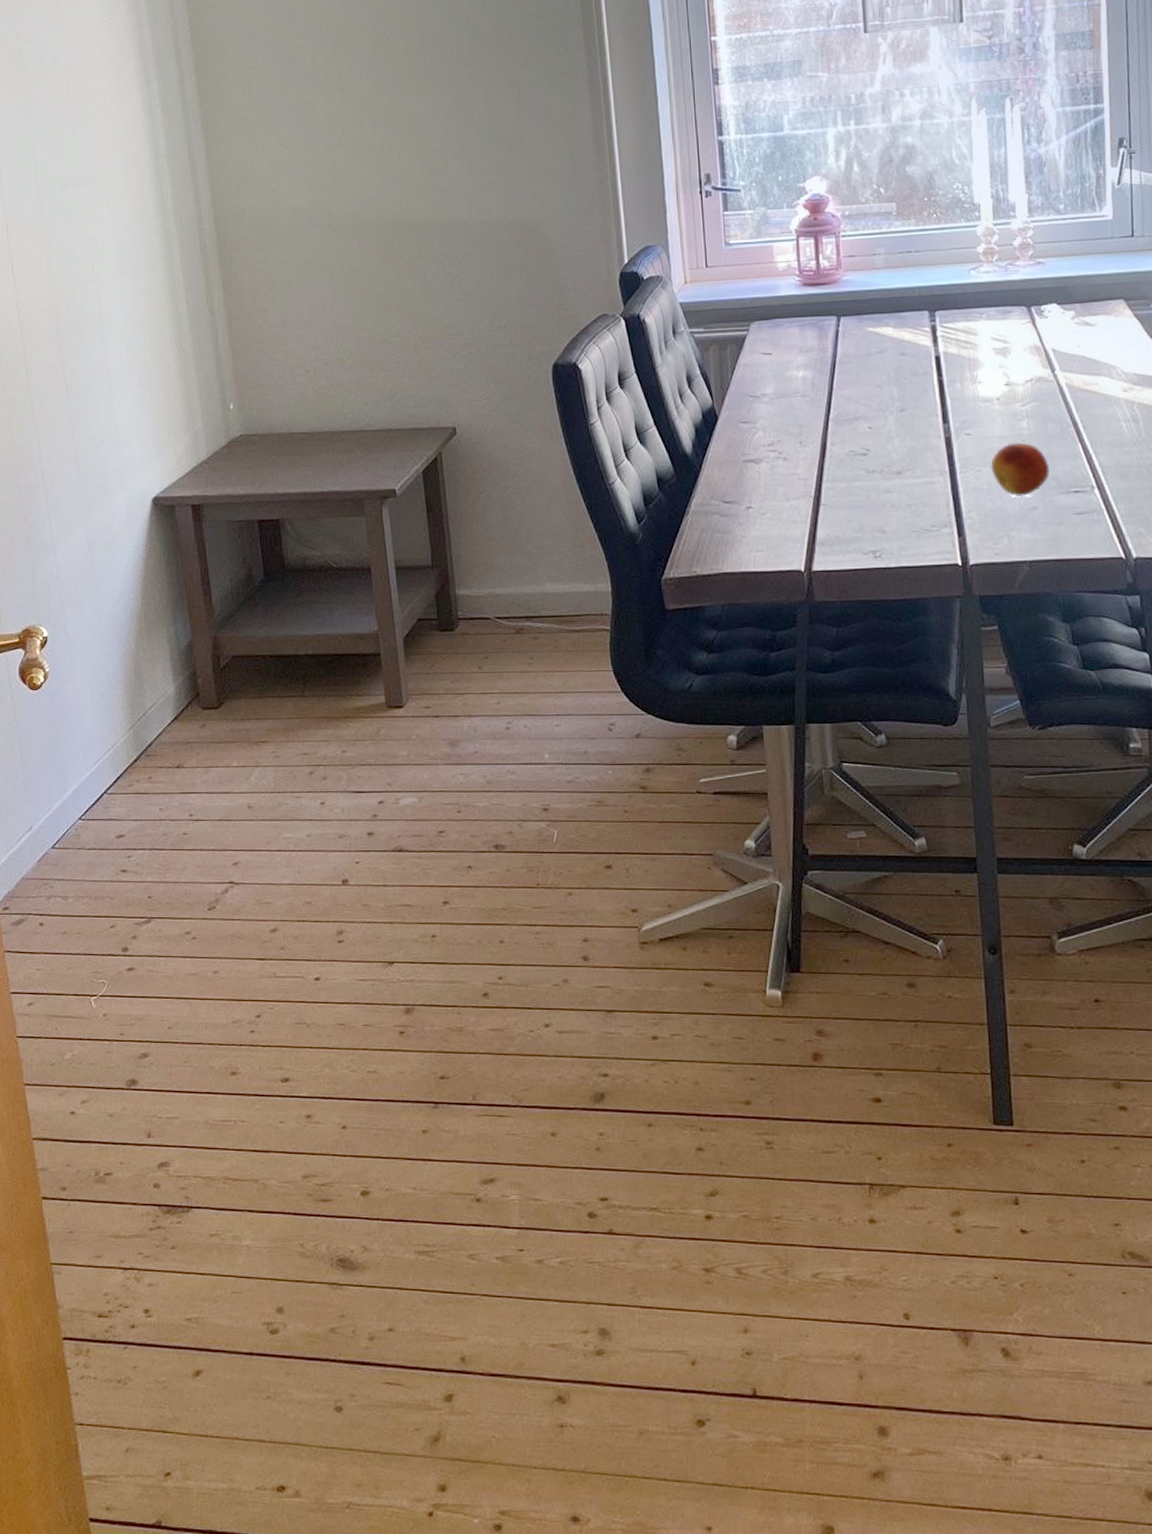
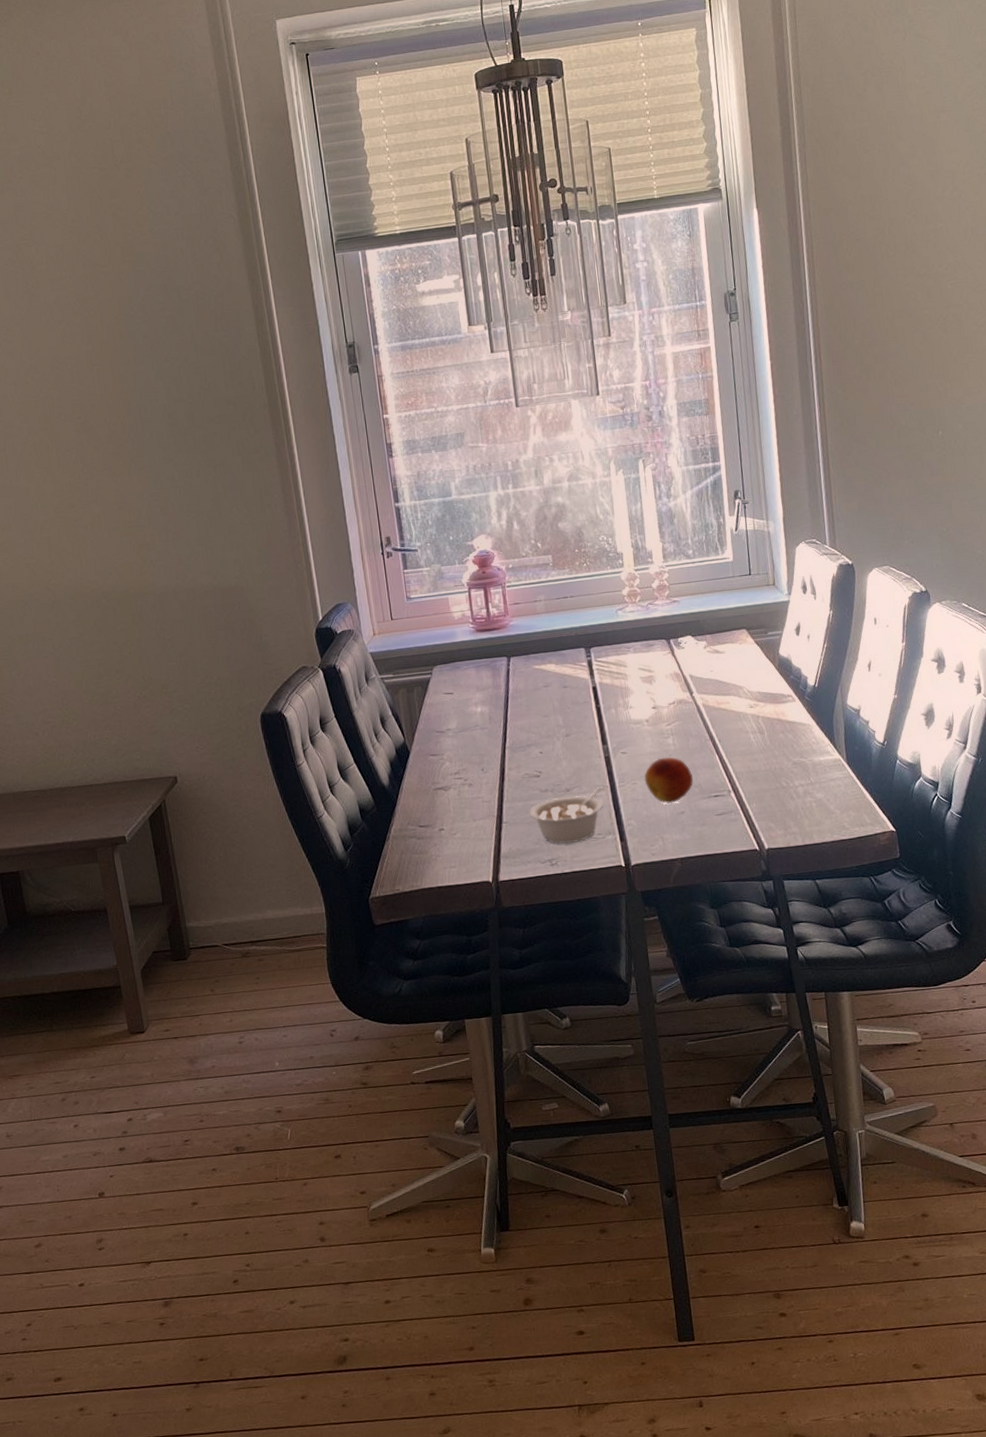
legume: none [851,472,941,534] -> present [529,787,603,844]

